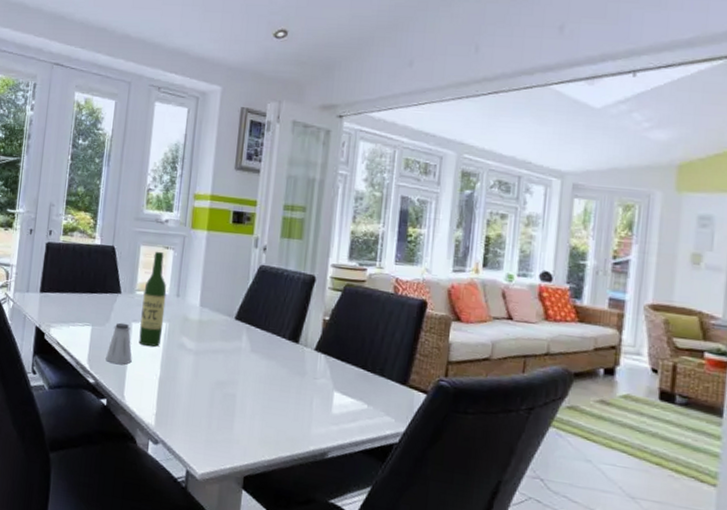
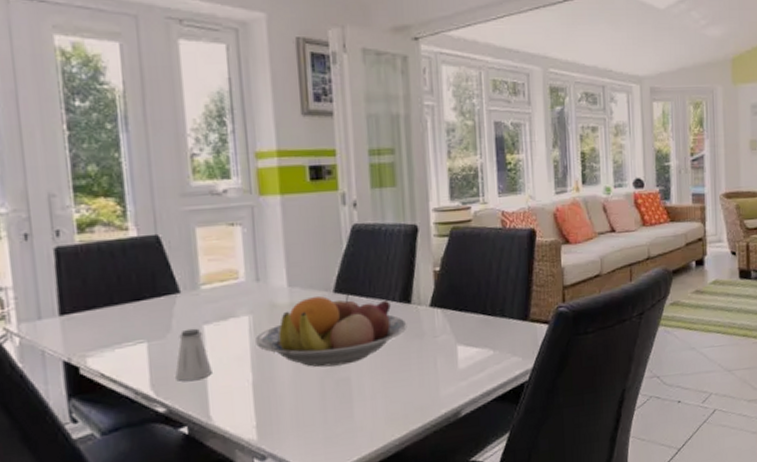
wine bottle: present [139,251,167,347] -> none [211,230,246,350]
fruit bowl: none [167,319,292,383] -> present [255,294,407,368]

